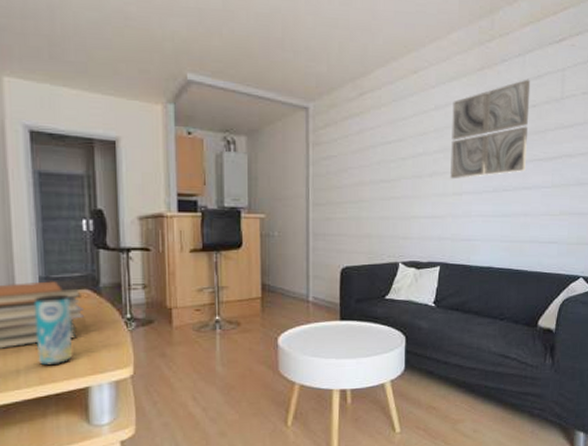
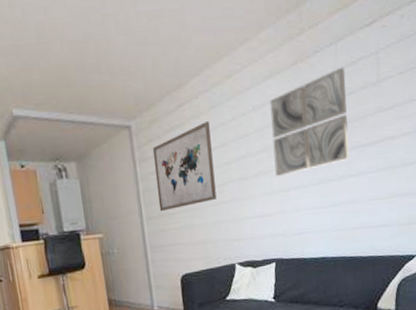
wall art: none [327,113,389,199] -> present [152,120,217,212]

